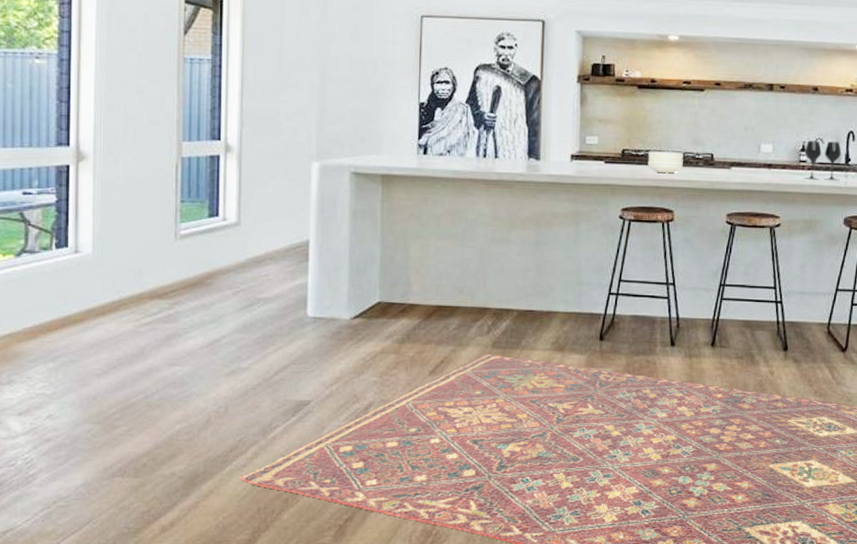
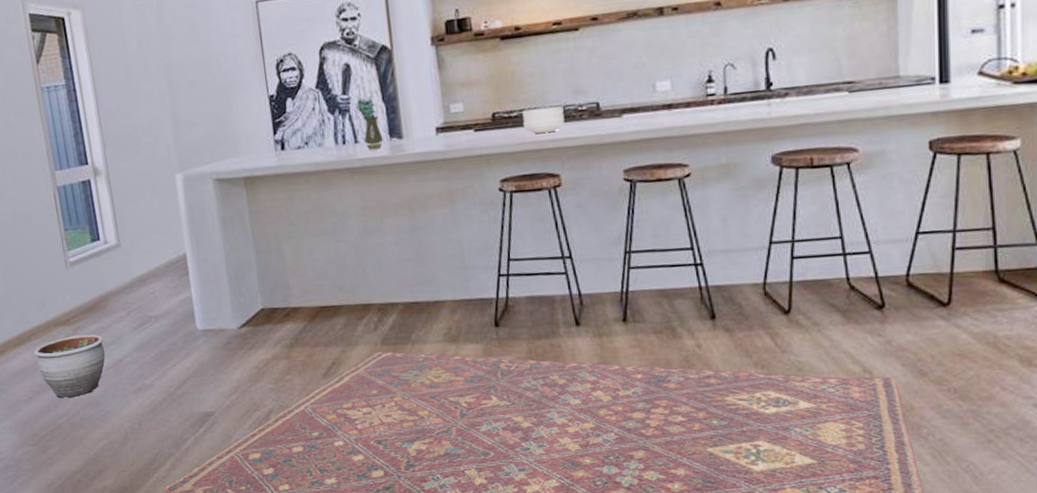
planter pot: none [118,310,202,376] -> present [33,334,106,398]
vase: none [501,117,522,167] -> present [356,96,383,151]
wine glass: present [803,141,841,181] -> none [712,64,761,116]

